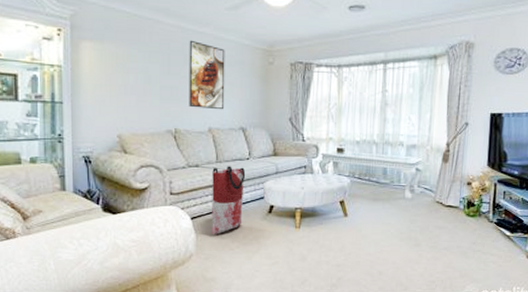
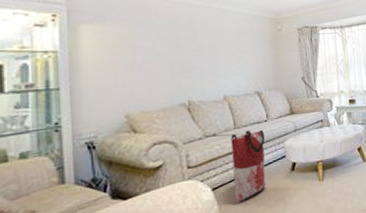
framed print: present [189,40,225,110] -> none [197,15,238,79]

